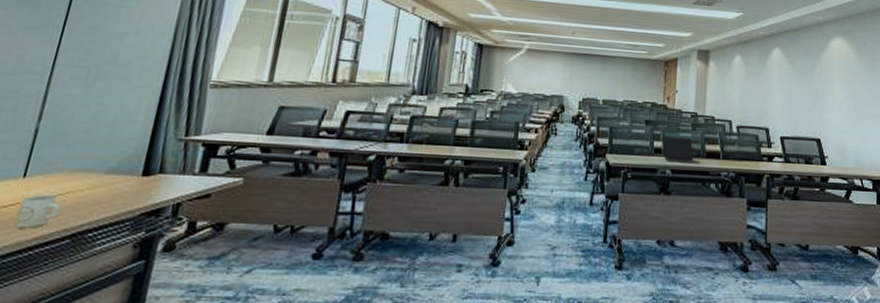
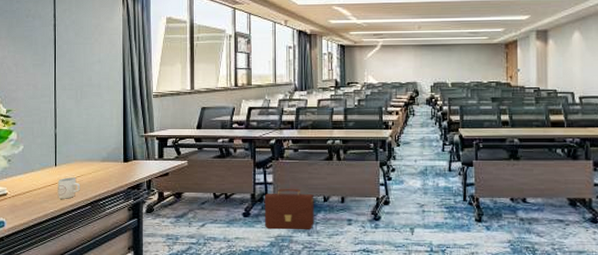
briefcase: none [341,220,417,278] -> present [264,188,314,229]
laptop: present [663,137,700,164] -> none [510,111,546,132]

